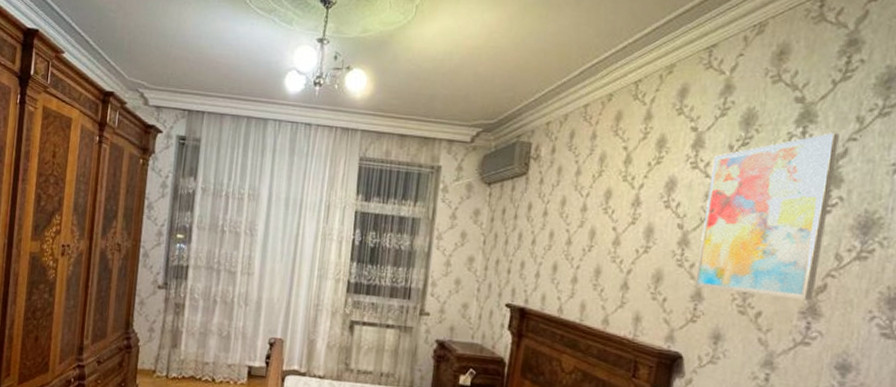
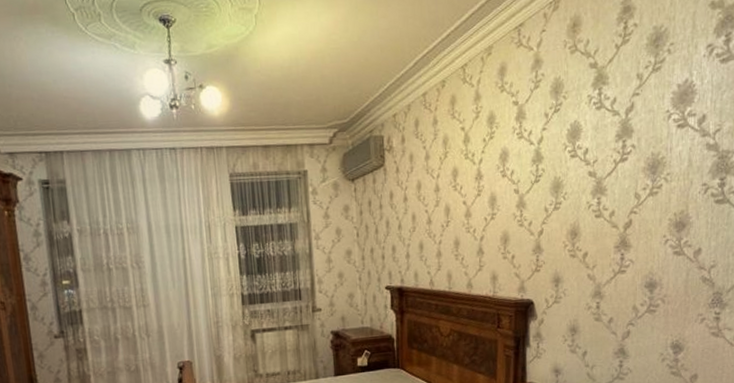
wall art: present [695,133,839,301] -> none [534,91,626,242]

